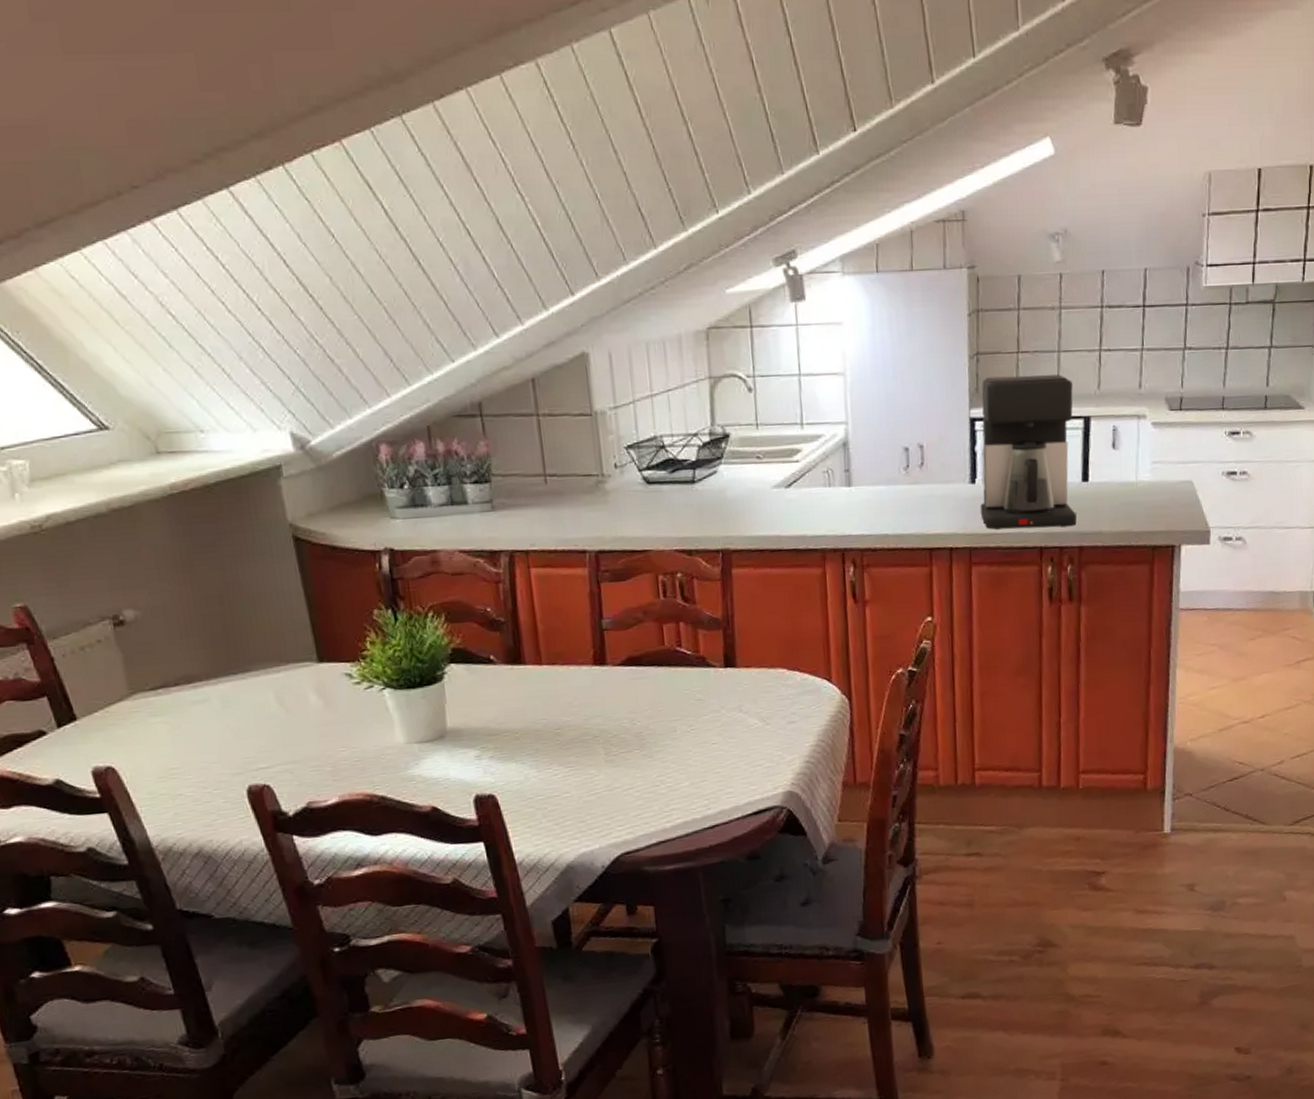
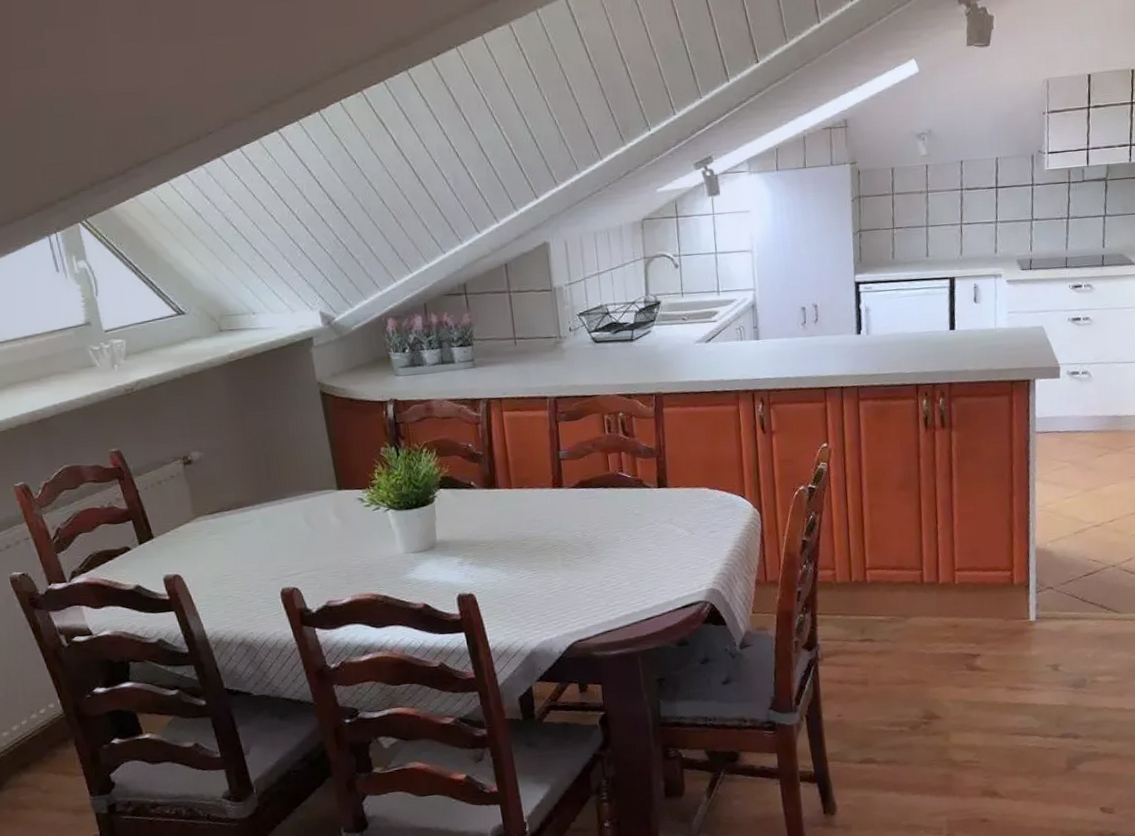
coffee maker: present [980,375,1077,531] -> none [864,245,946,372]

